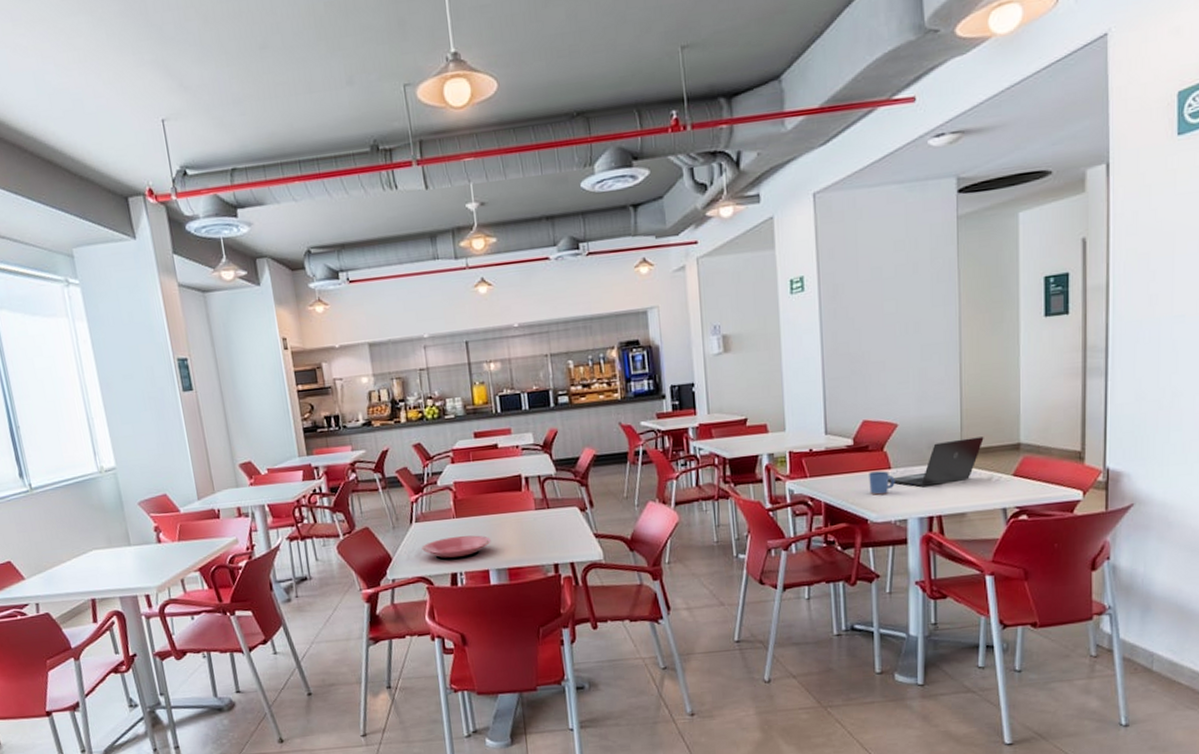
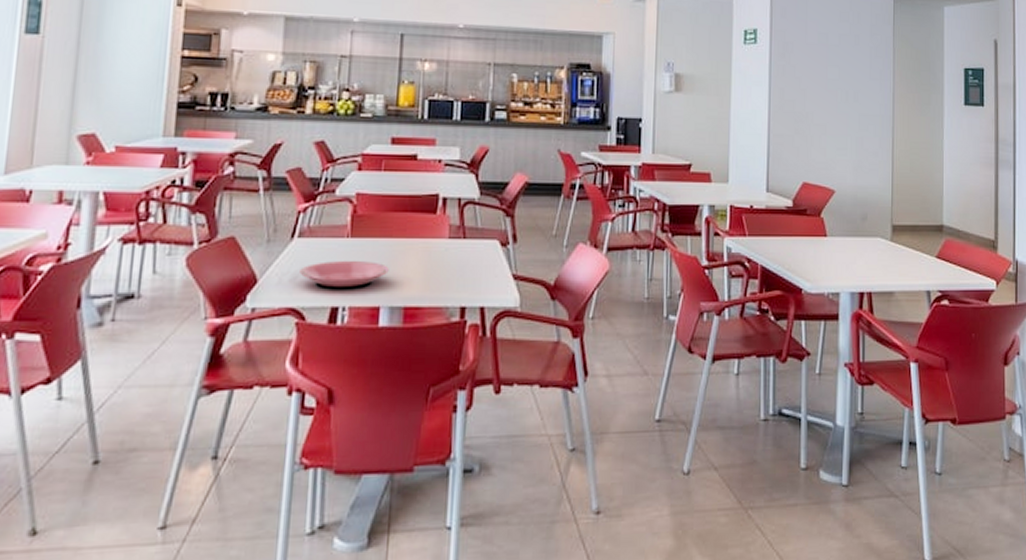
mug: present [869,471,895,495] -> none [805,238,830,263]
laptop: present [888,436,984,488] -> none [823,214,912,260]

